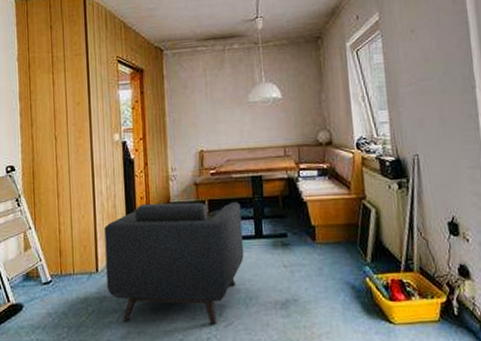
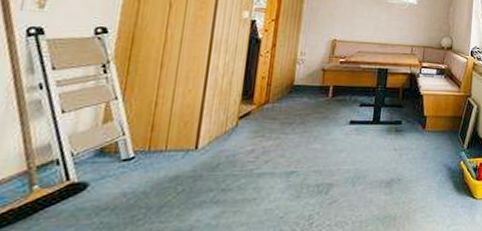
armchair: present [104,202,244,326] -> none [205,83,364,204]

